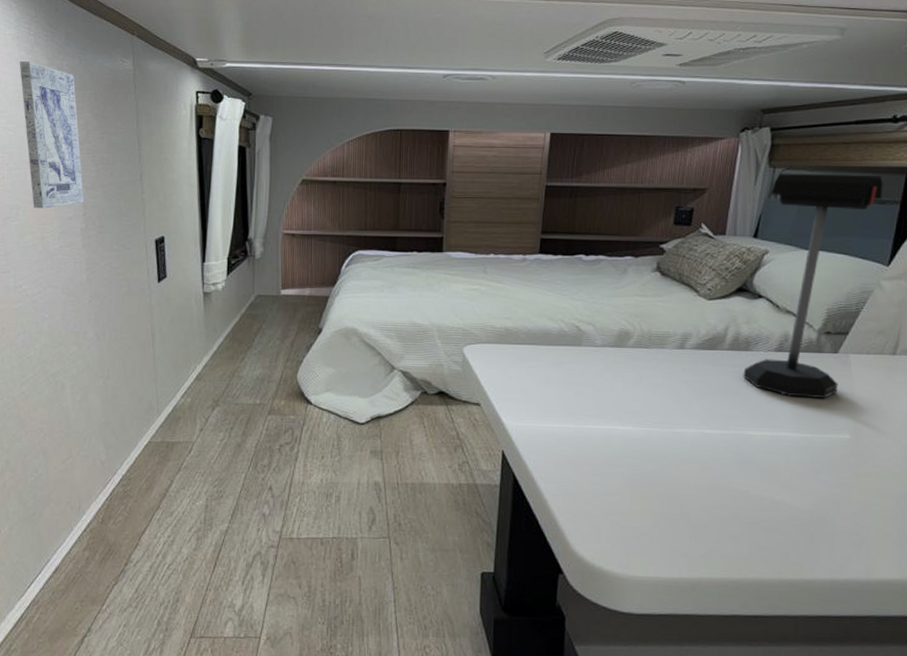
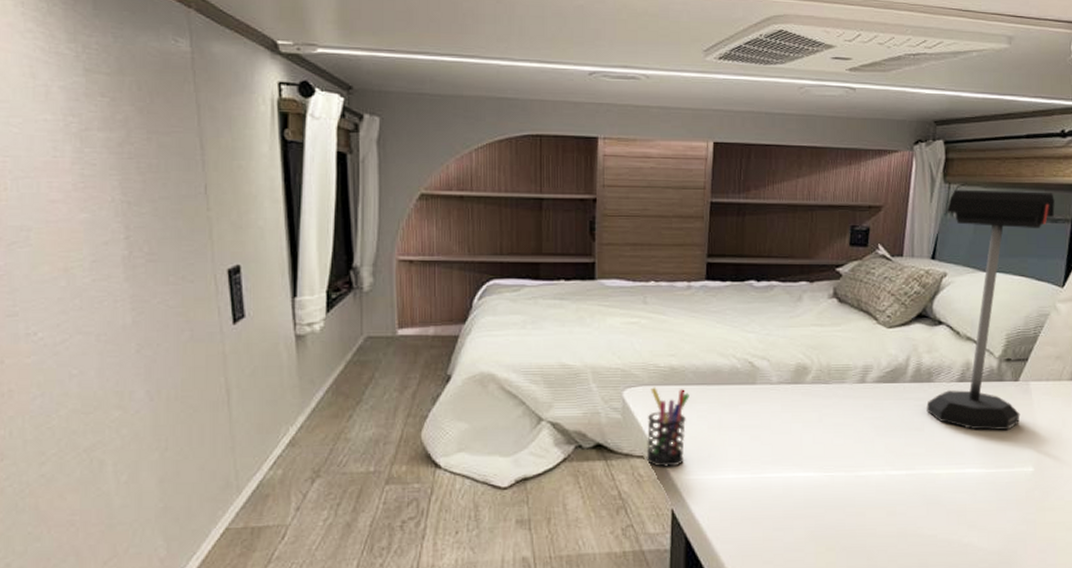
wall art: present [19,61,84,209] -> none [25,35,126,231]
pen holder: none [481,345,521,414] -> present [646,387,690,467]

